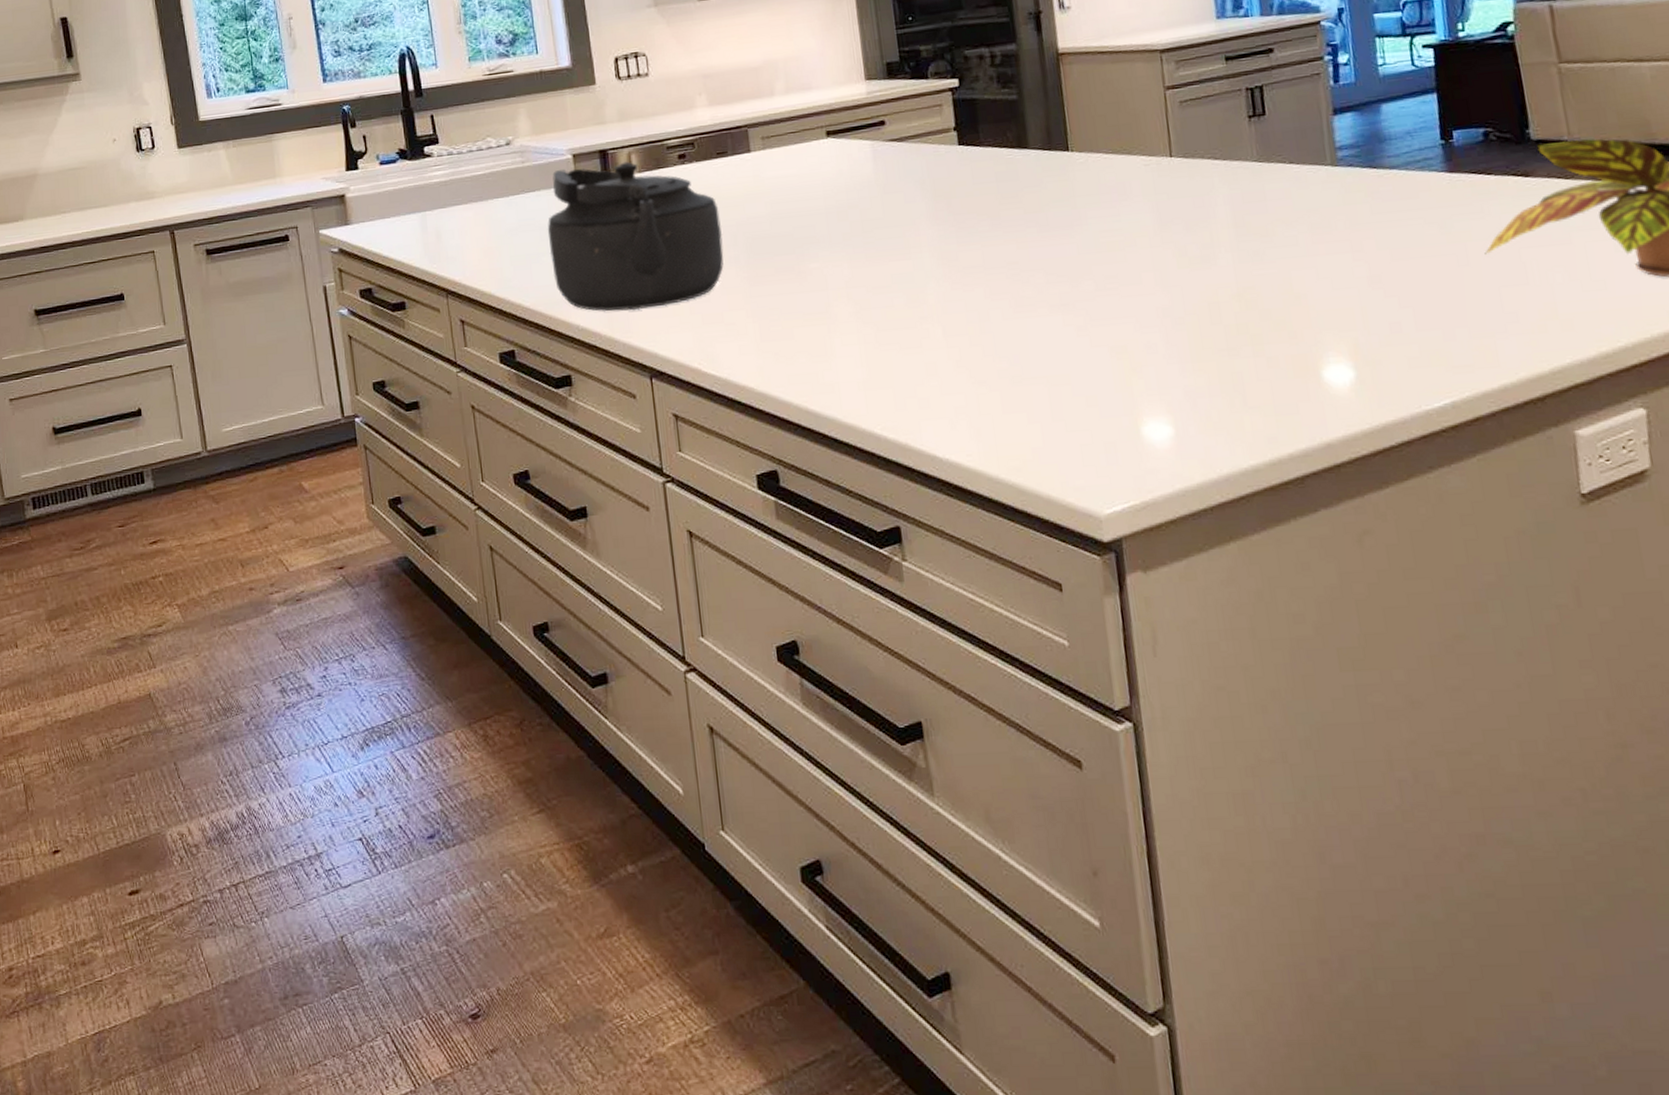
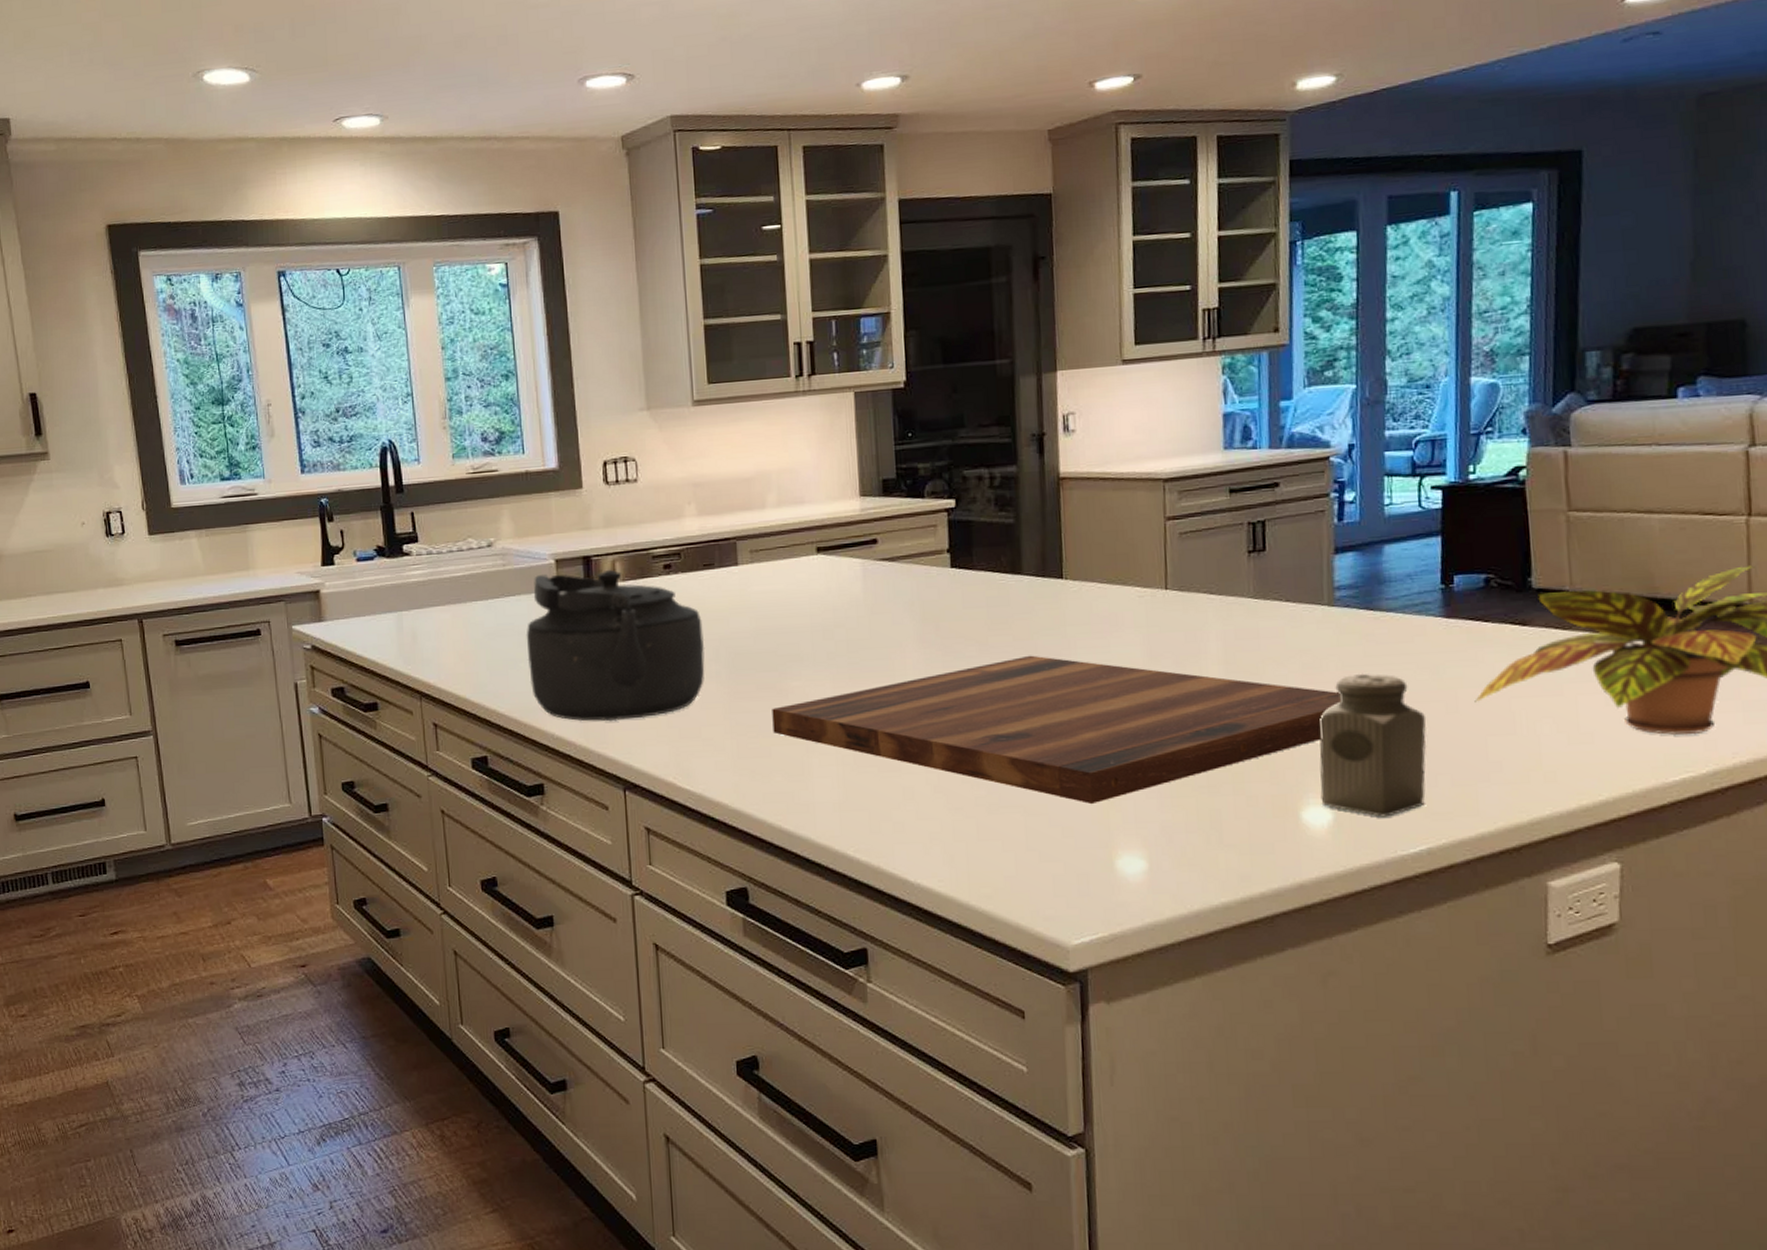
cutting board: none [791,227,1353,372] -> present [772,655,1341,804]
salt shaker: none [1332,230,1445,373] -> present [1318,673,1426,817]

